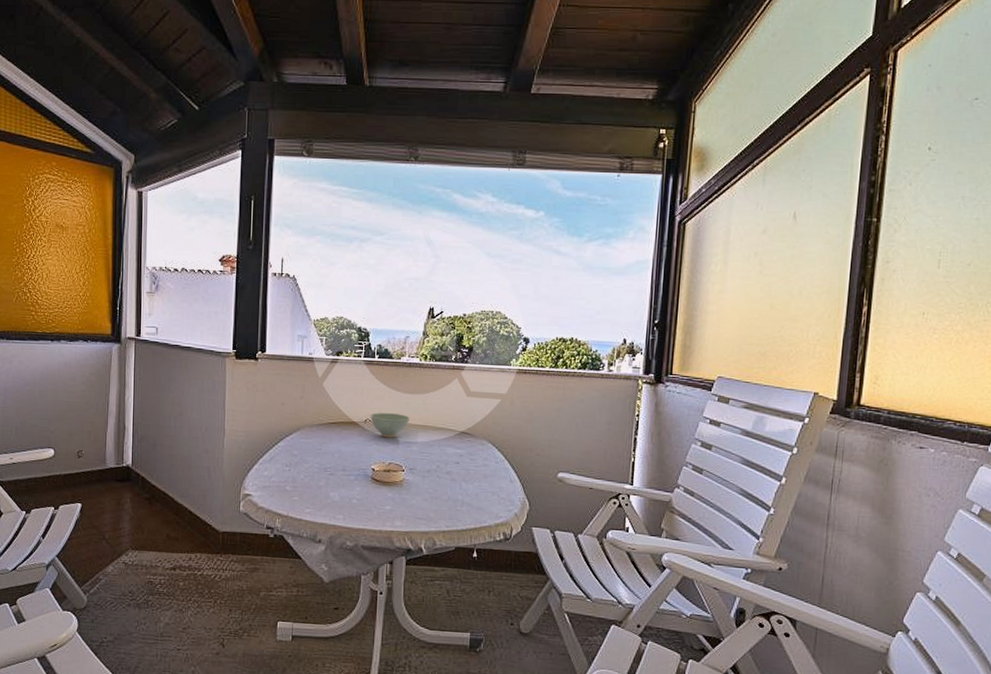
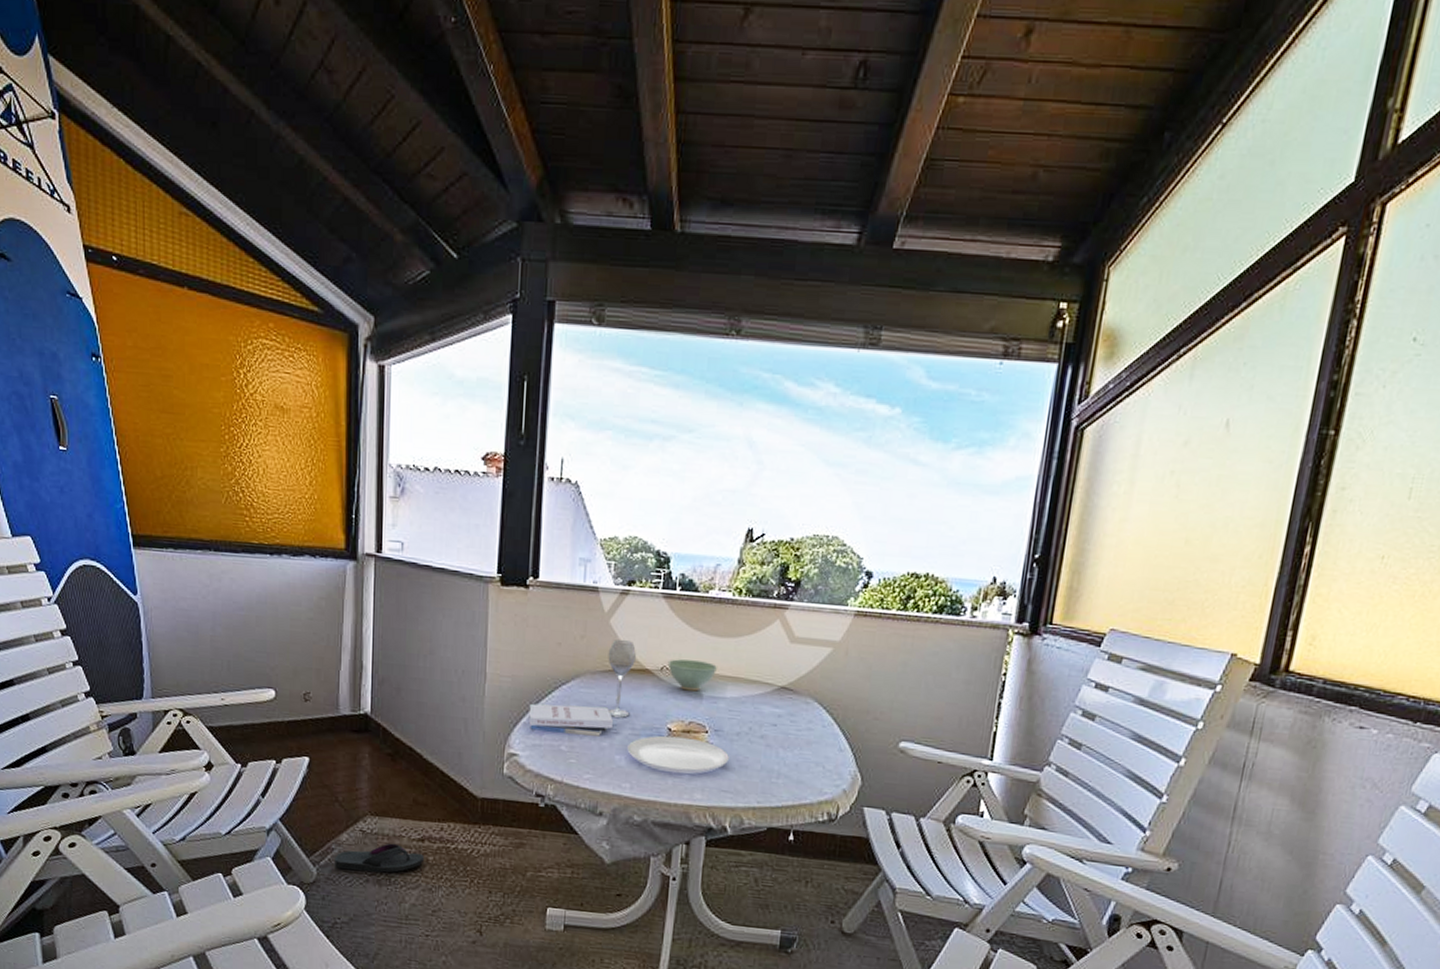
sandal: none [102,572,176,598] -> present [335,843,425,873]
books: none [259,452,329,477] -> present [528,703,614,736]
wineglass: none [322,399,346,462] -> present [607,640,637,718]
plate: none [340,475,422,506] -> present [627,735,729,775]

